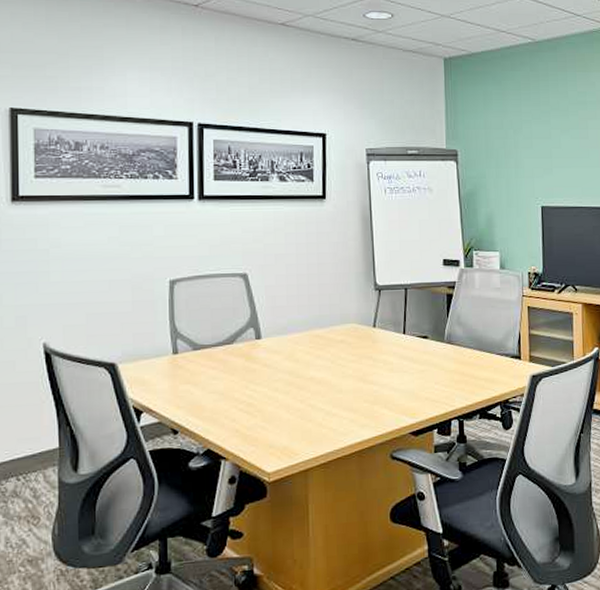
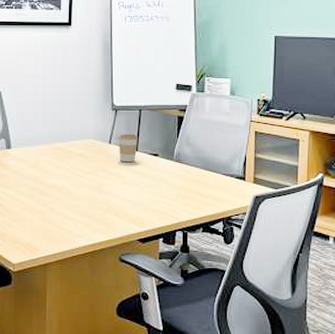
coffee cup: none [383,315,406,347] -> present [118,134,139,162]

